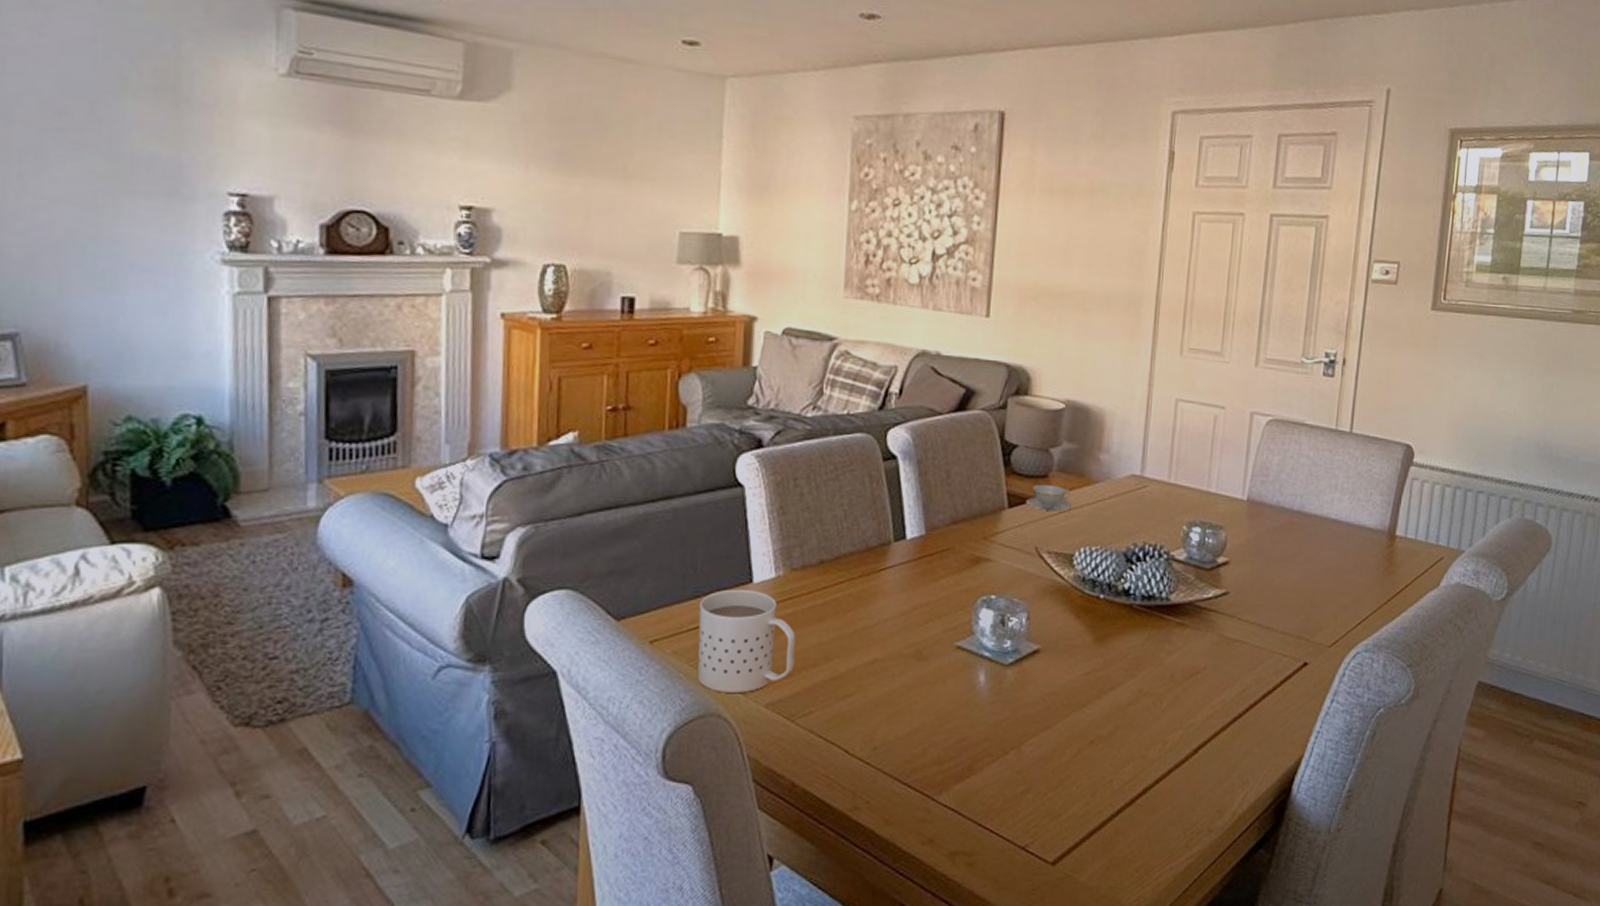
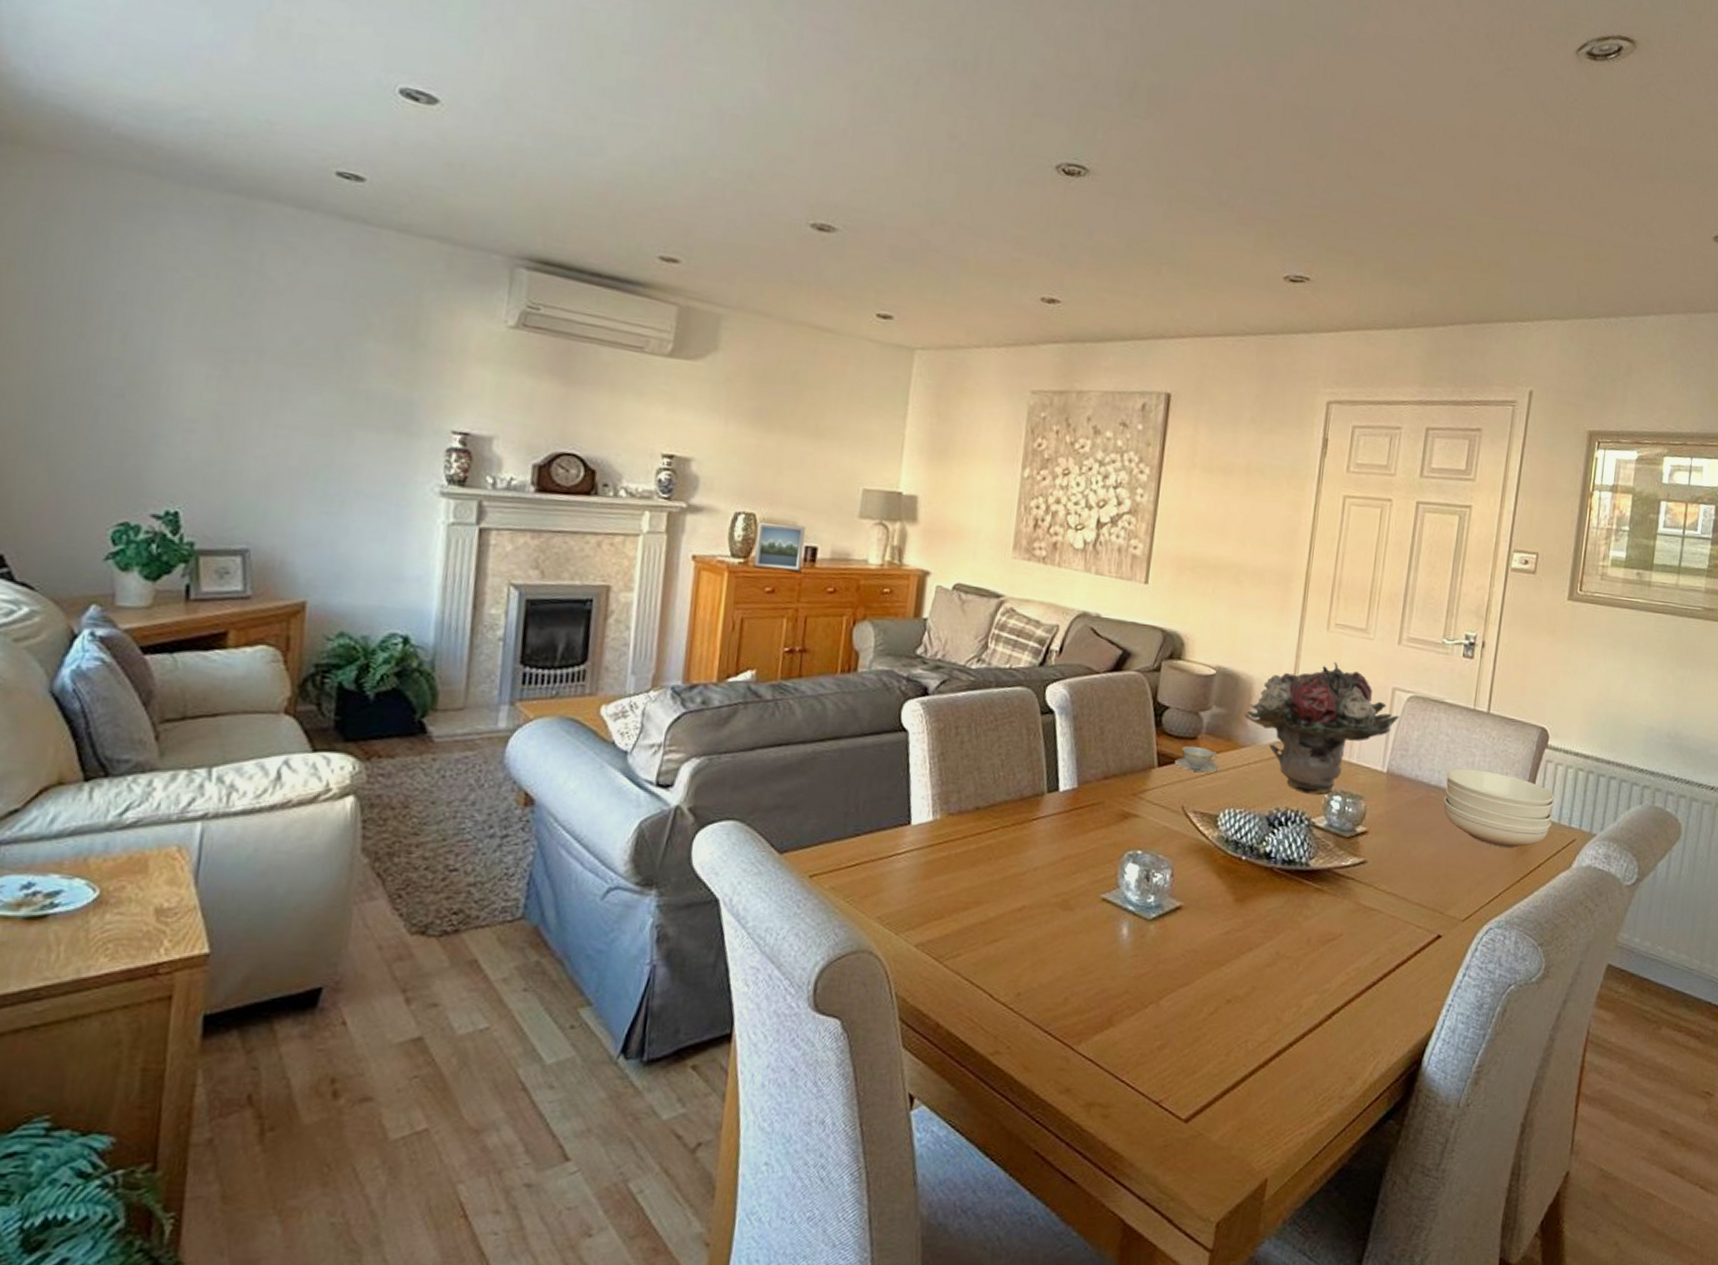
picture frame: none [566,273,621,325] -> present [752,522,806,573]
mug: present [697,589,796,693] -> none [852,829,949,931]
flower arrangement: none [1097,388,1259,528] -> present [1244,661,1400,796]
bowl: none [1307,491,1422,569] -> present [1443,768,1555,848]

